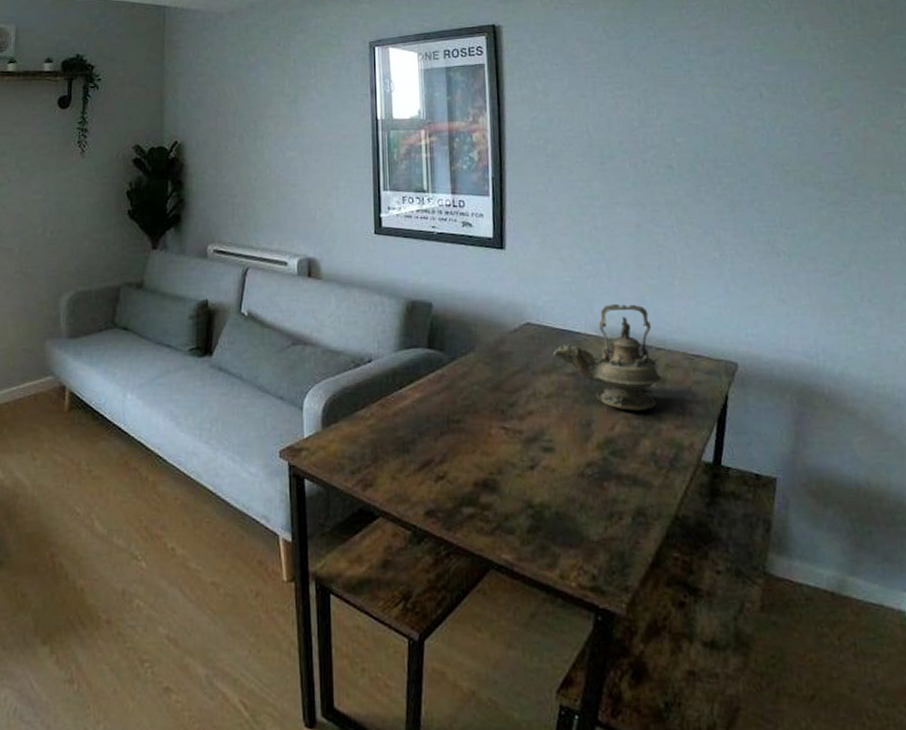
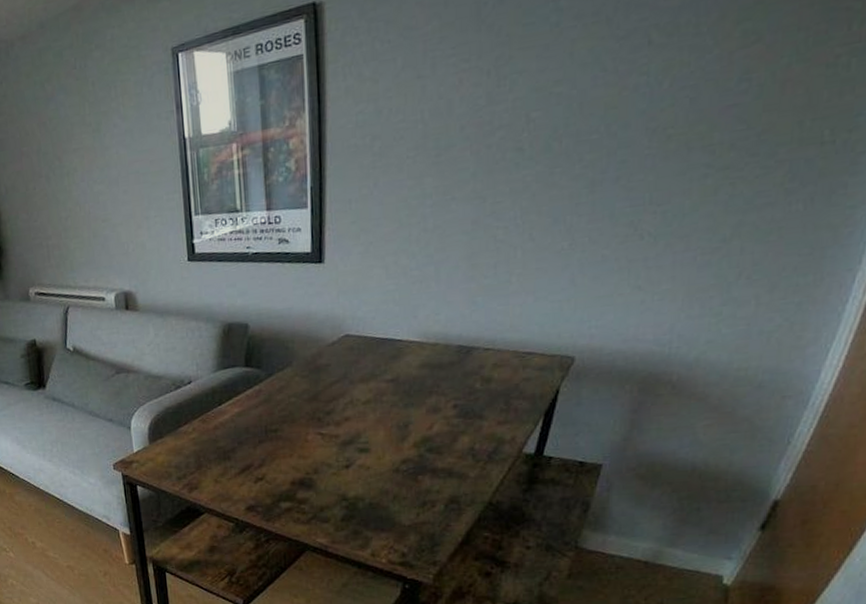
teapot: present [553,303,661,411] -> none [373,306,487,411]

